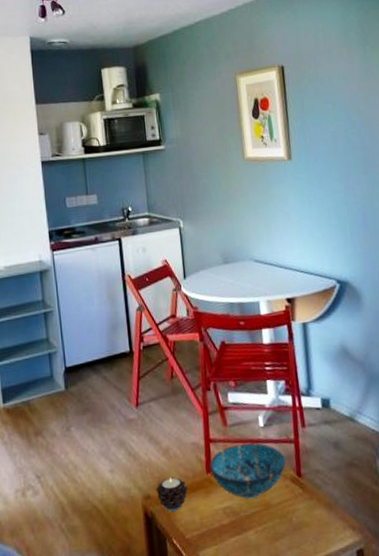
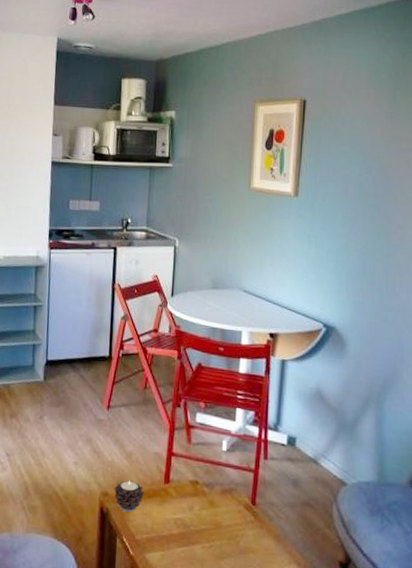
decorative bowl: present [209,443,286,499] -> none [168,462,242,516]

